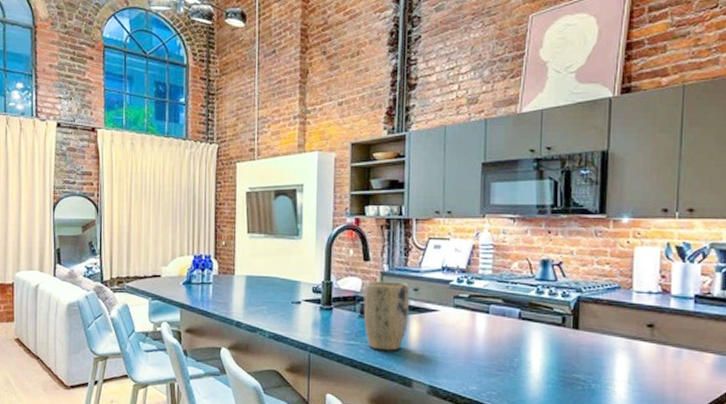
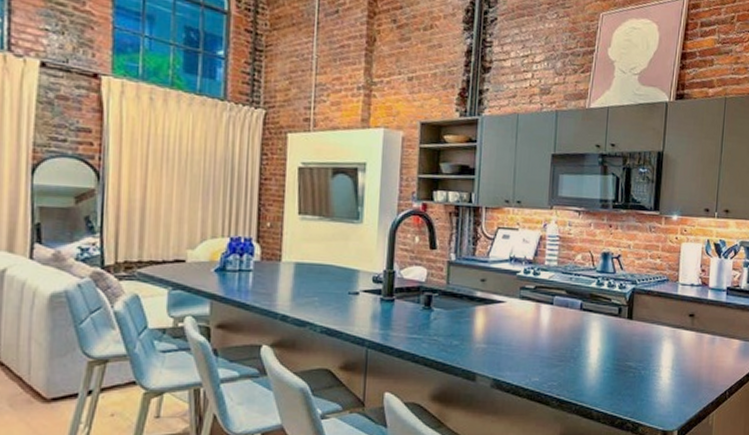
plant pot: present [363,281,409,351] -> none [427,270,476,344]

